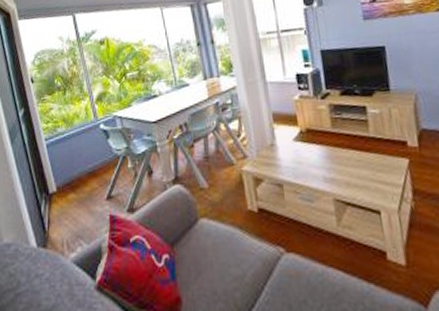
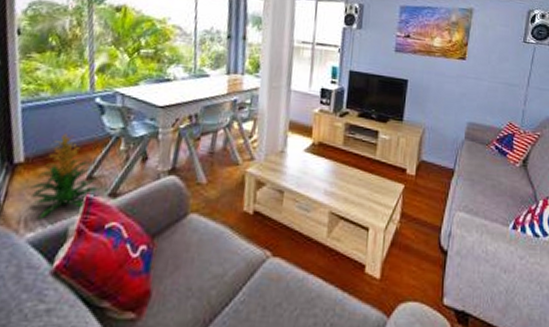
indoor plant: none [66,160,119,240] -> present [30,133,100,219]

